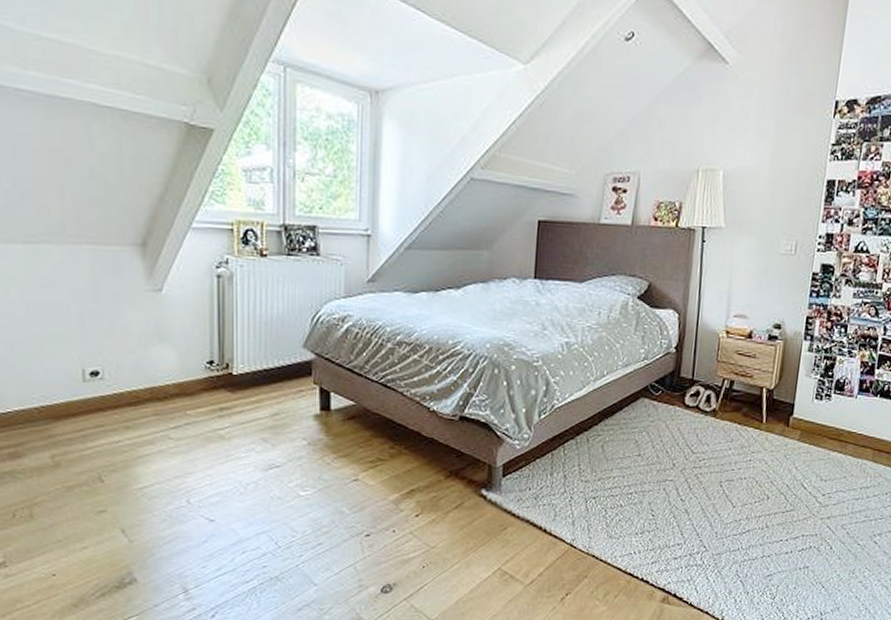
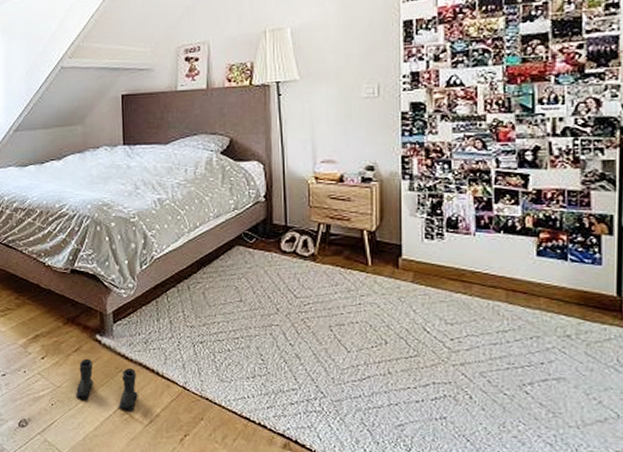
boots: none [452,515,522,572] -> present [76,358,138,412]

